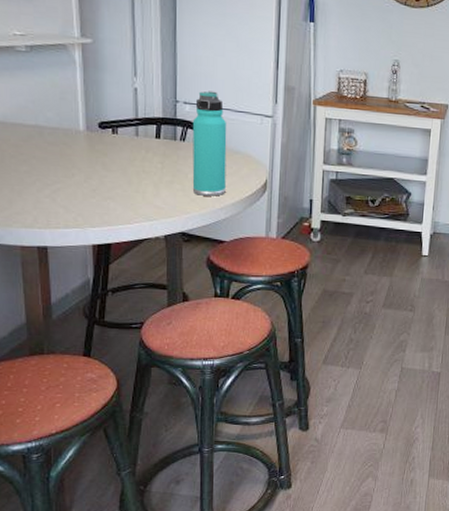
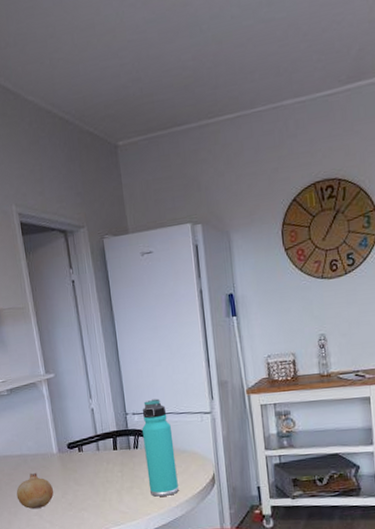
fruit: none [24,148,73,191] -> present [16,472,54,509]

